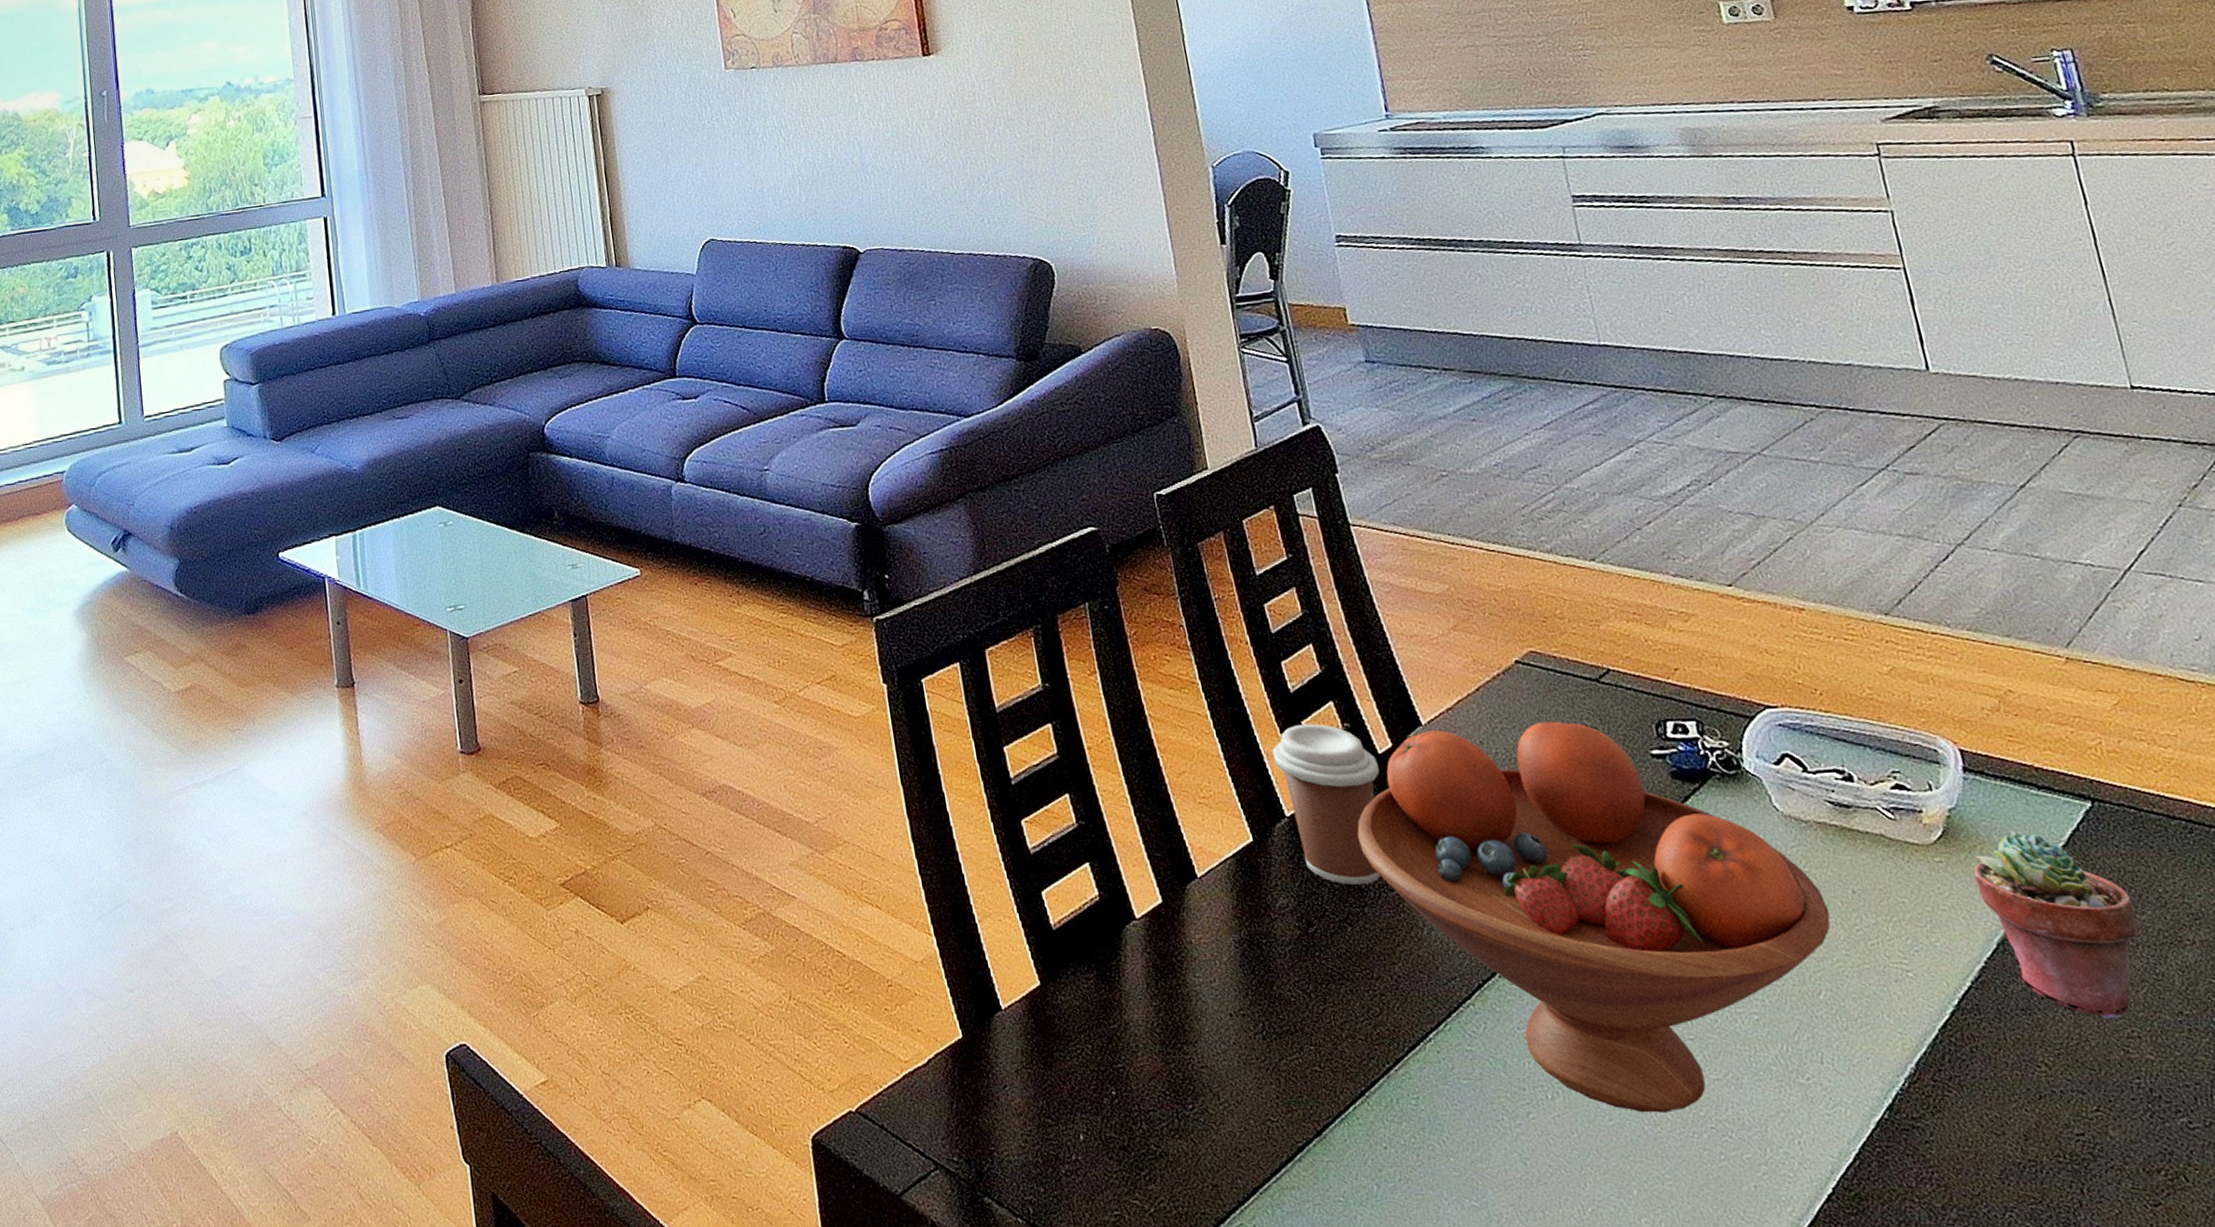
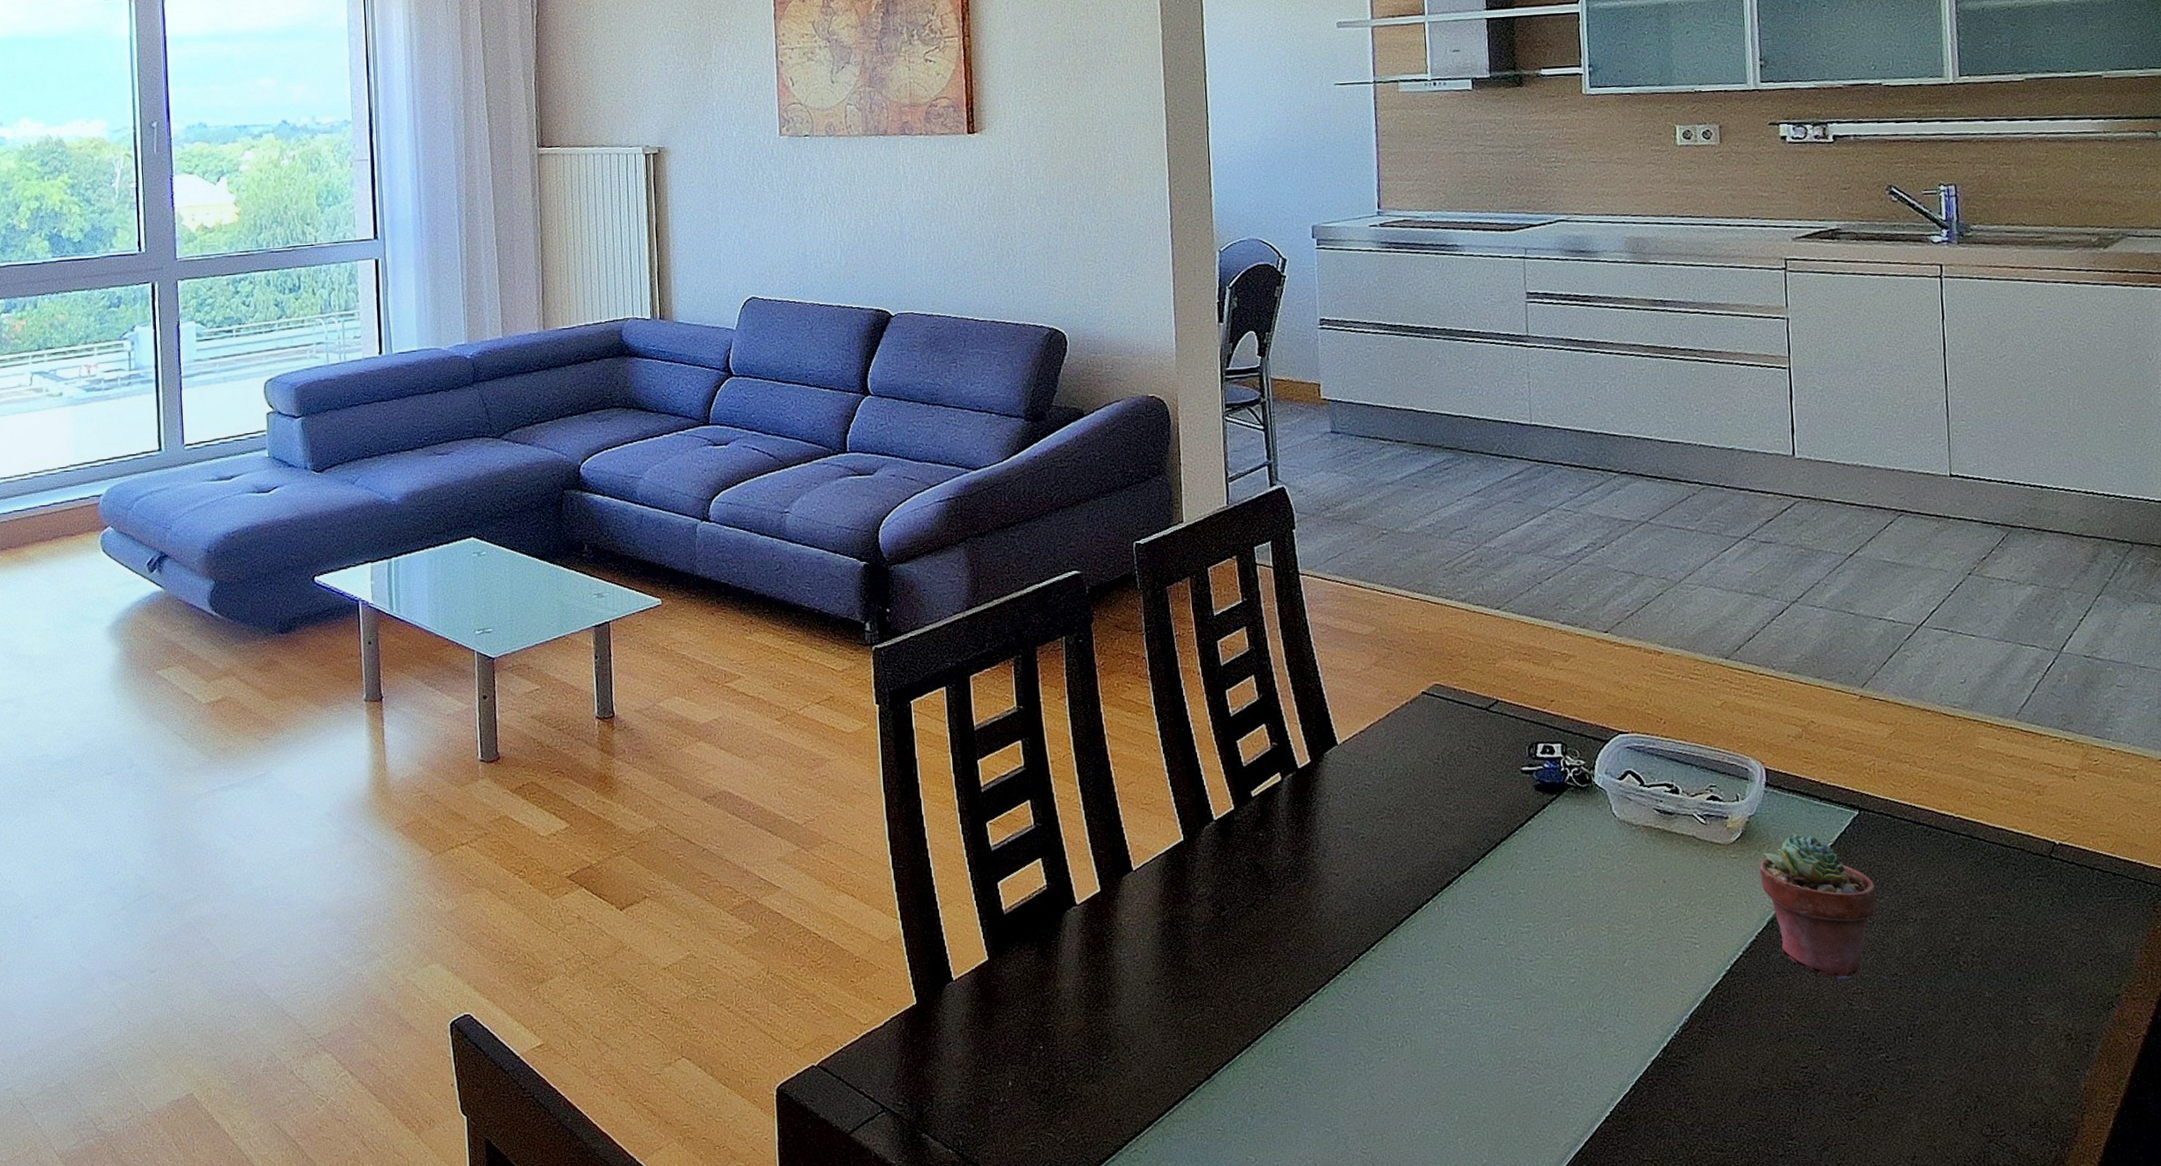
coffee cup: present [1272,723,1381,885] -> none [1209,742,1297,877]
fruit bowl: present [1357,721,1831,1113] -> none [1271,742,1643,1057]

